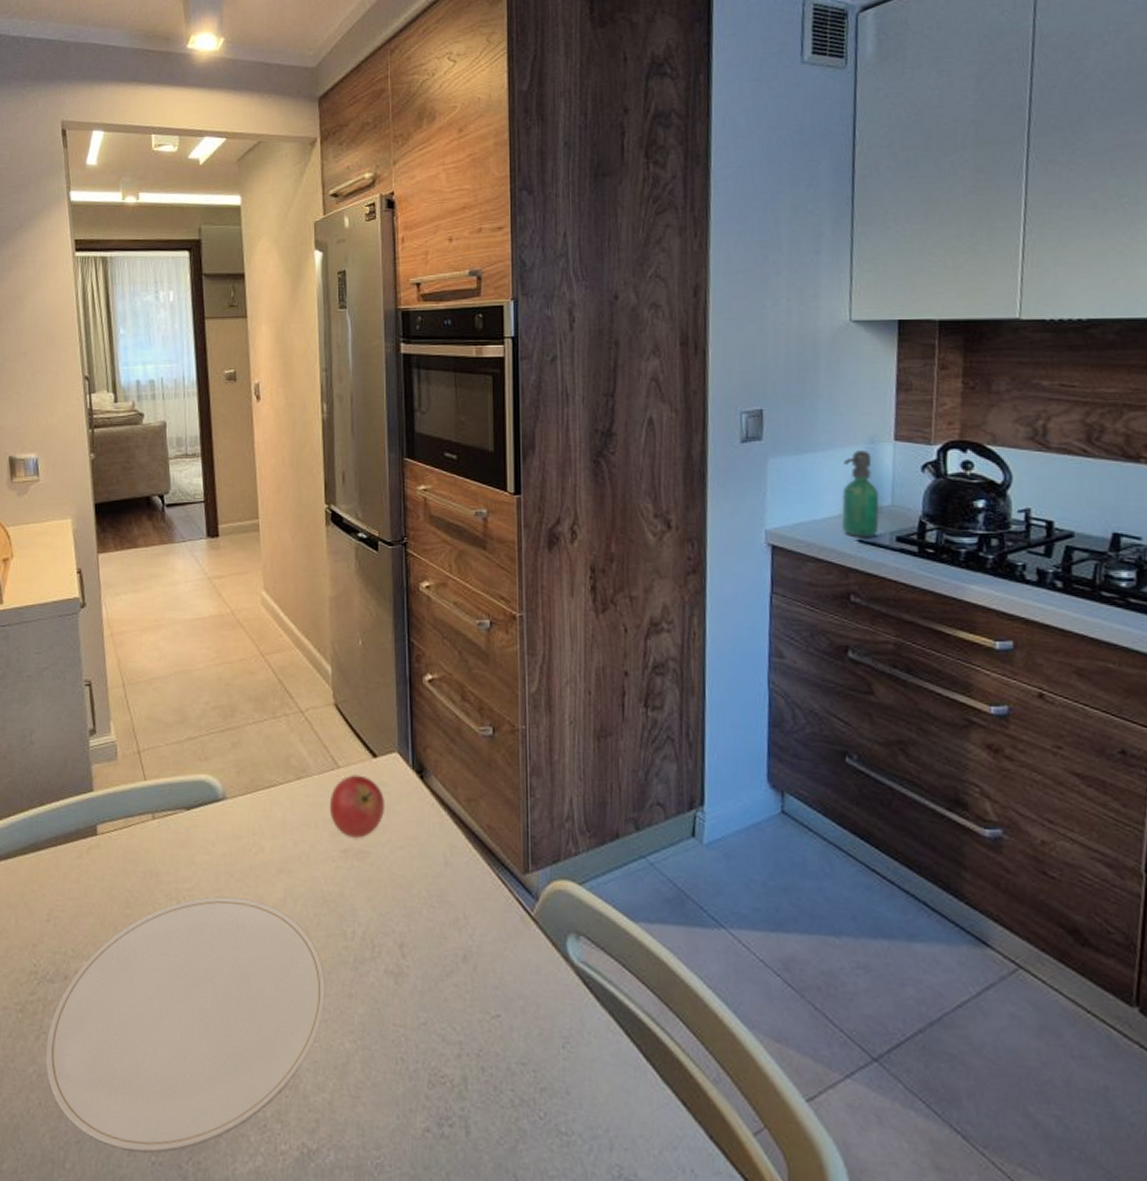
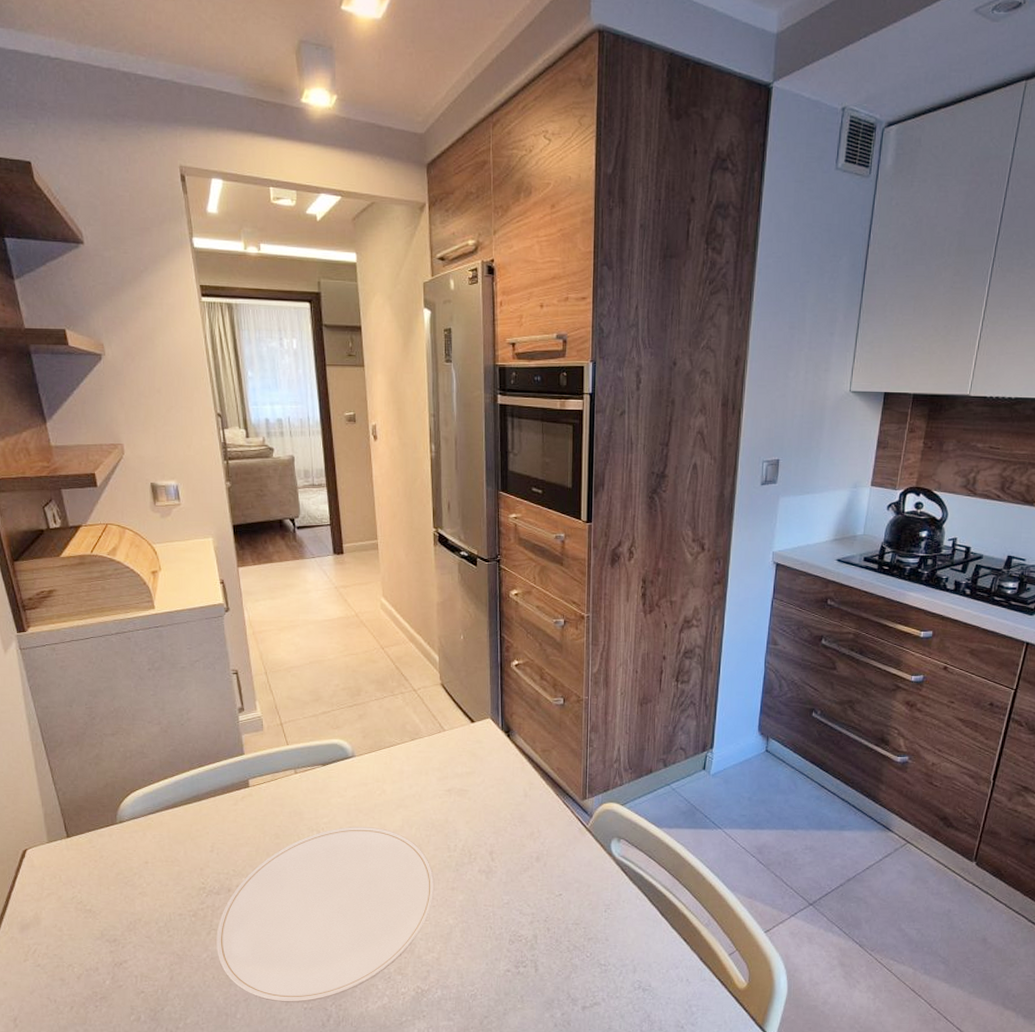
fruit: present [329,775,386,838] -> none [437,735,481,780]
soap dispenser: present [840,450,880,538] -> none [827,493,856,559]

